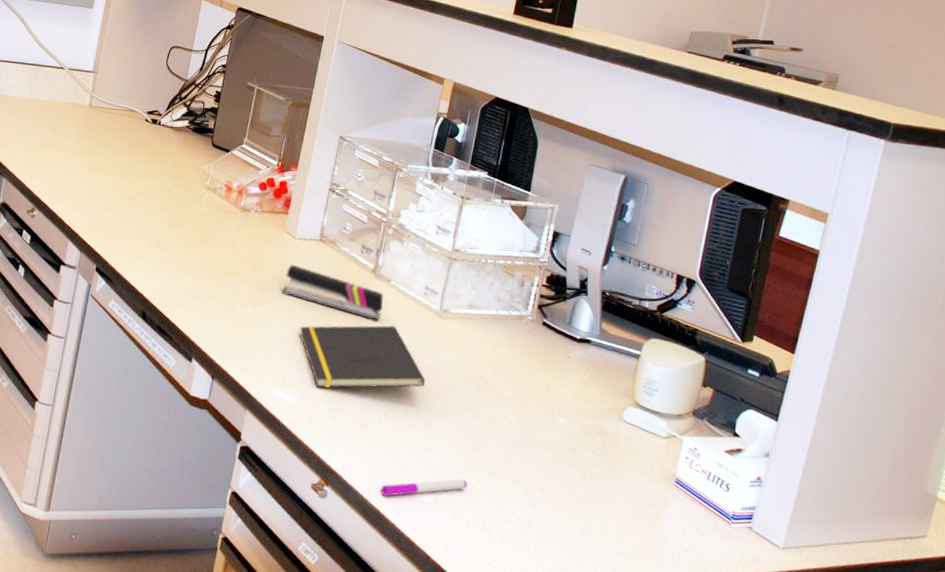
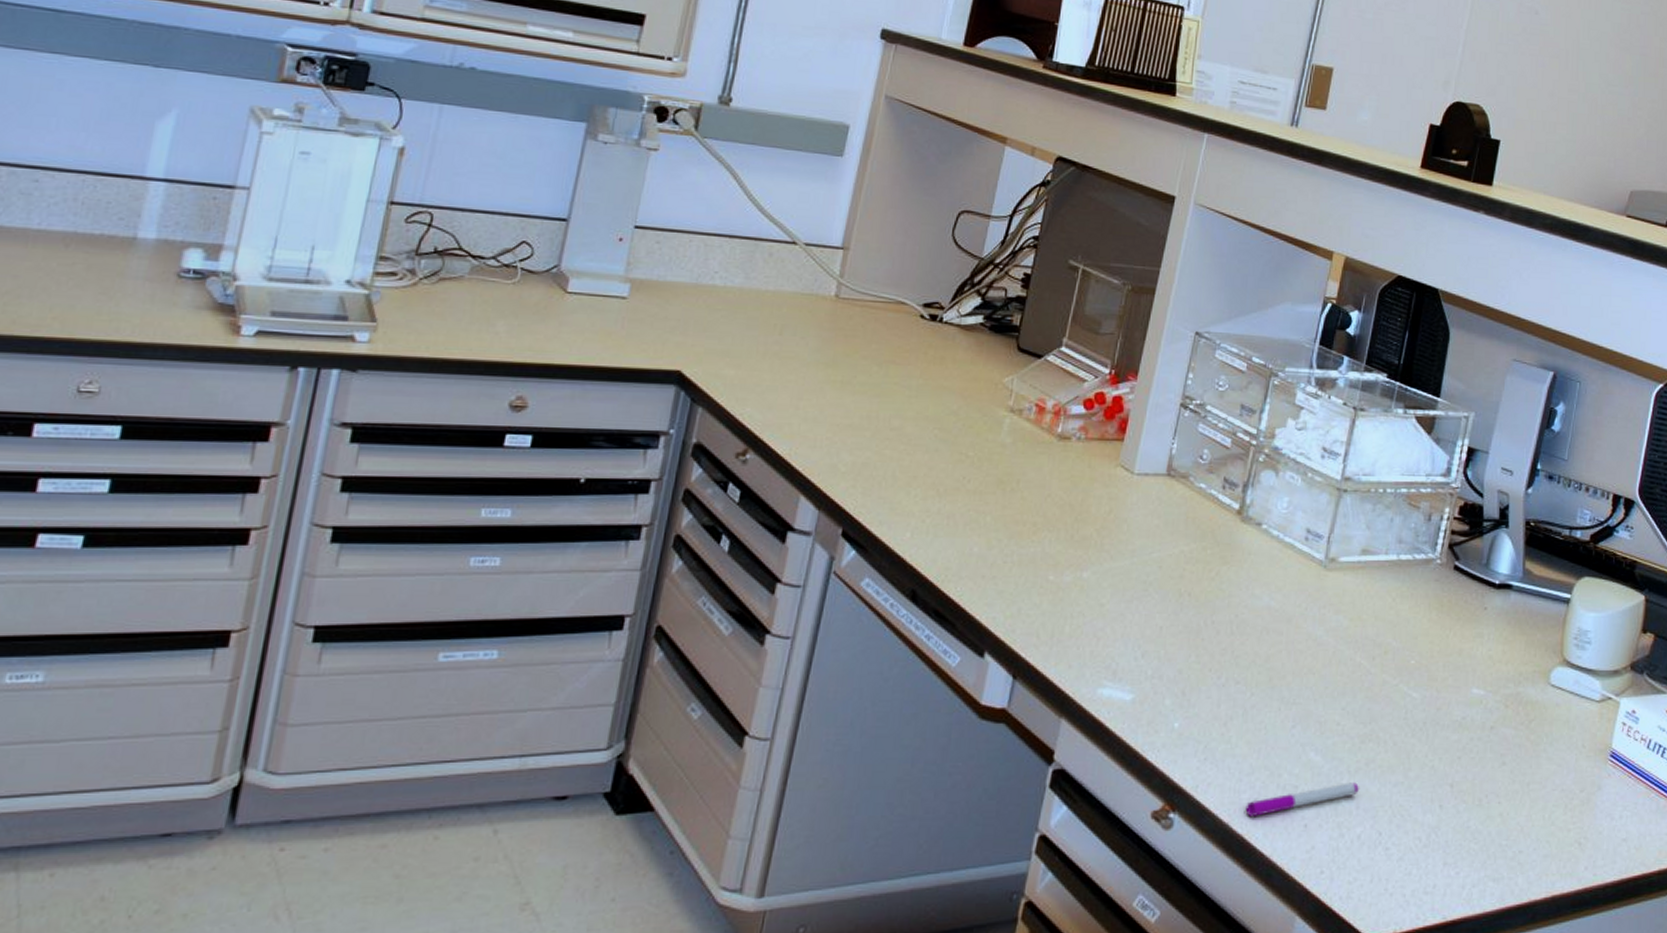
stapler: present [281,264,384,321] -> none [1113,510,1252,580]
notepad: present [299,325,426,388] -> none [1138,585,1306,678]

